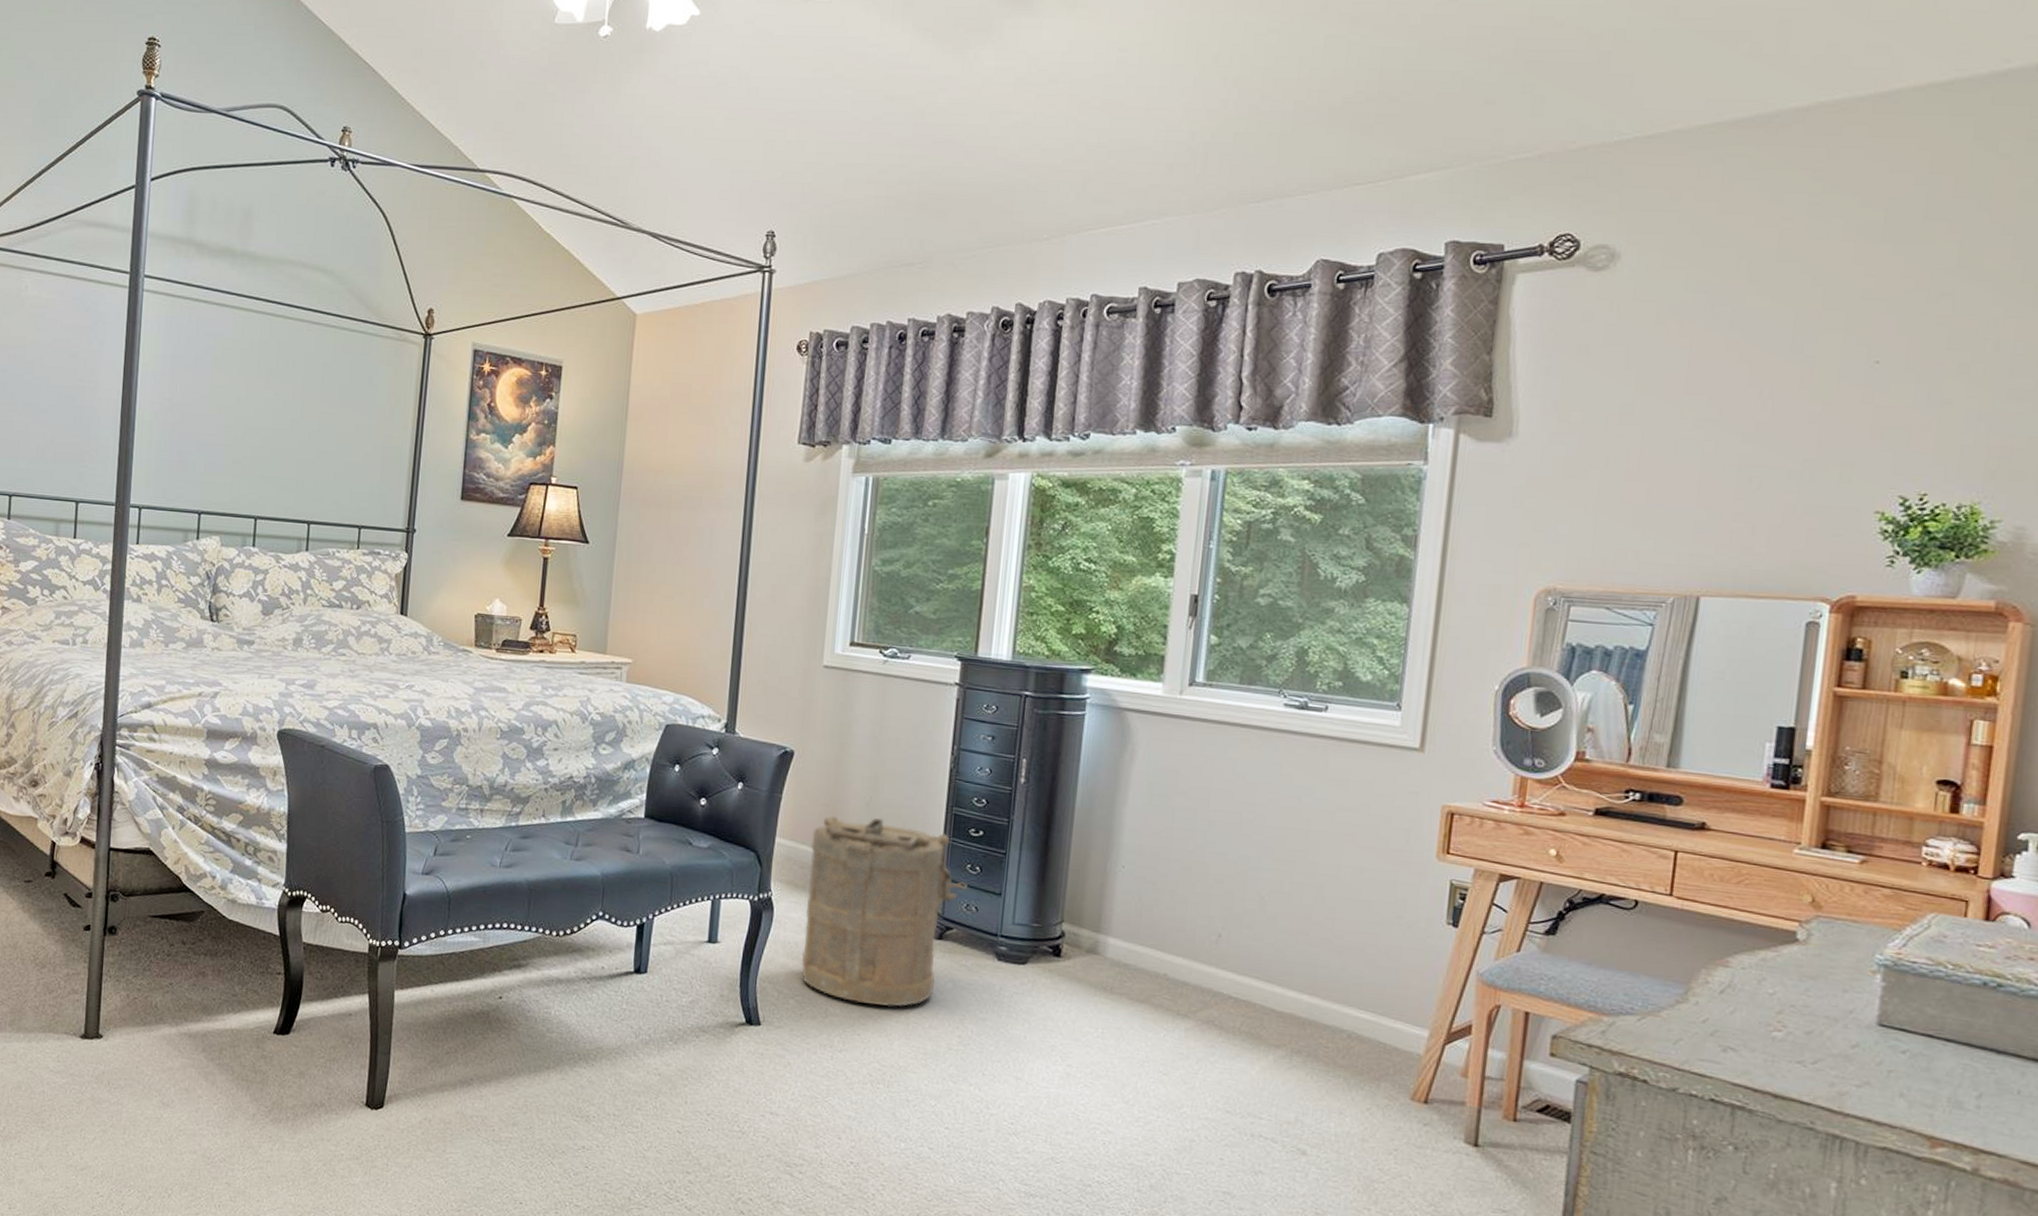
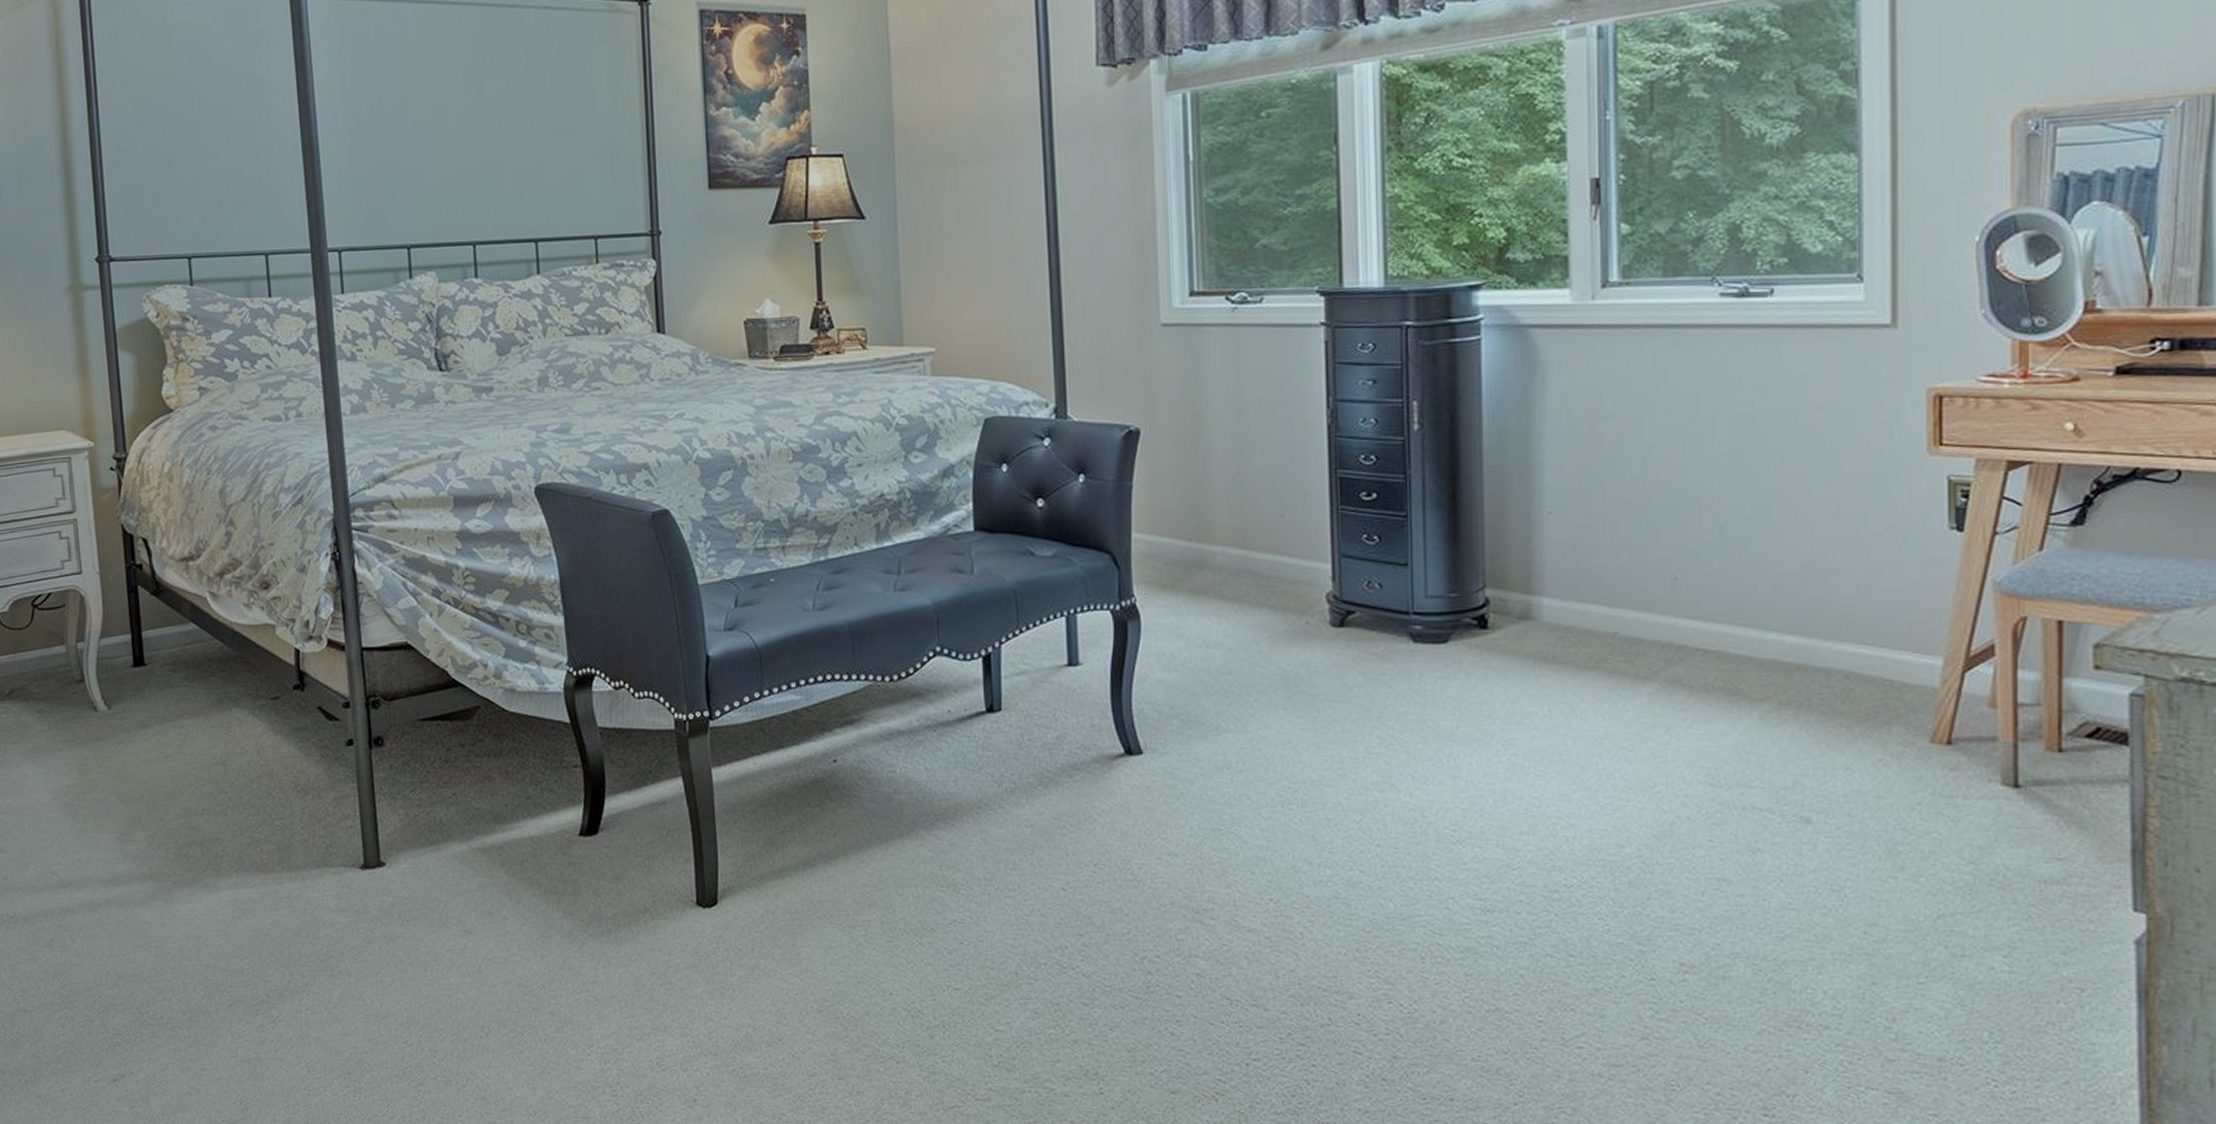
laundry hamper: present [801,815,967,1007] -> none [1174,494,1366,714]

